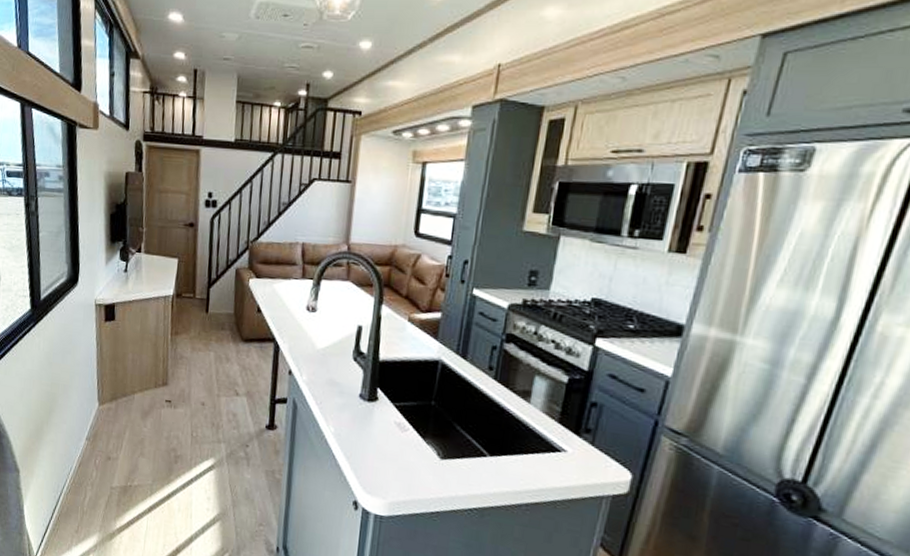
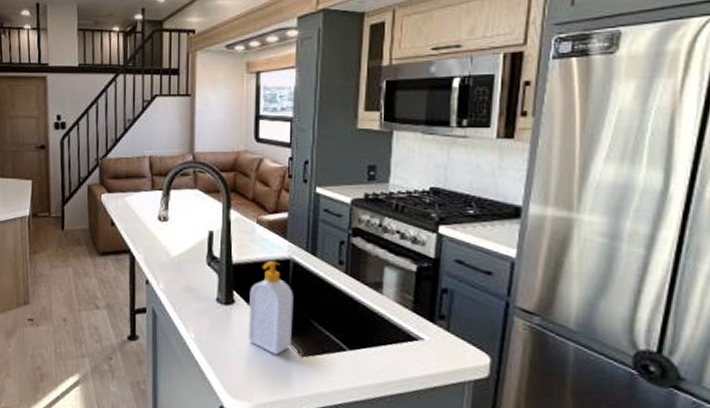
soap bottle: none [387,360,439,455] -> present [247,260,294,355]

